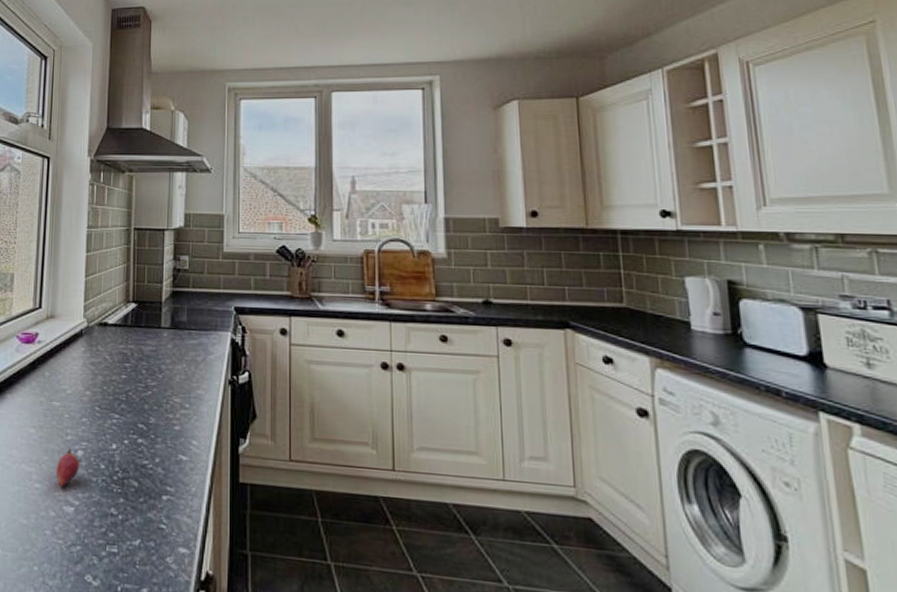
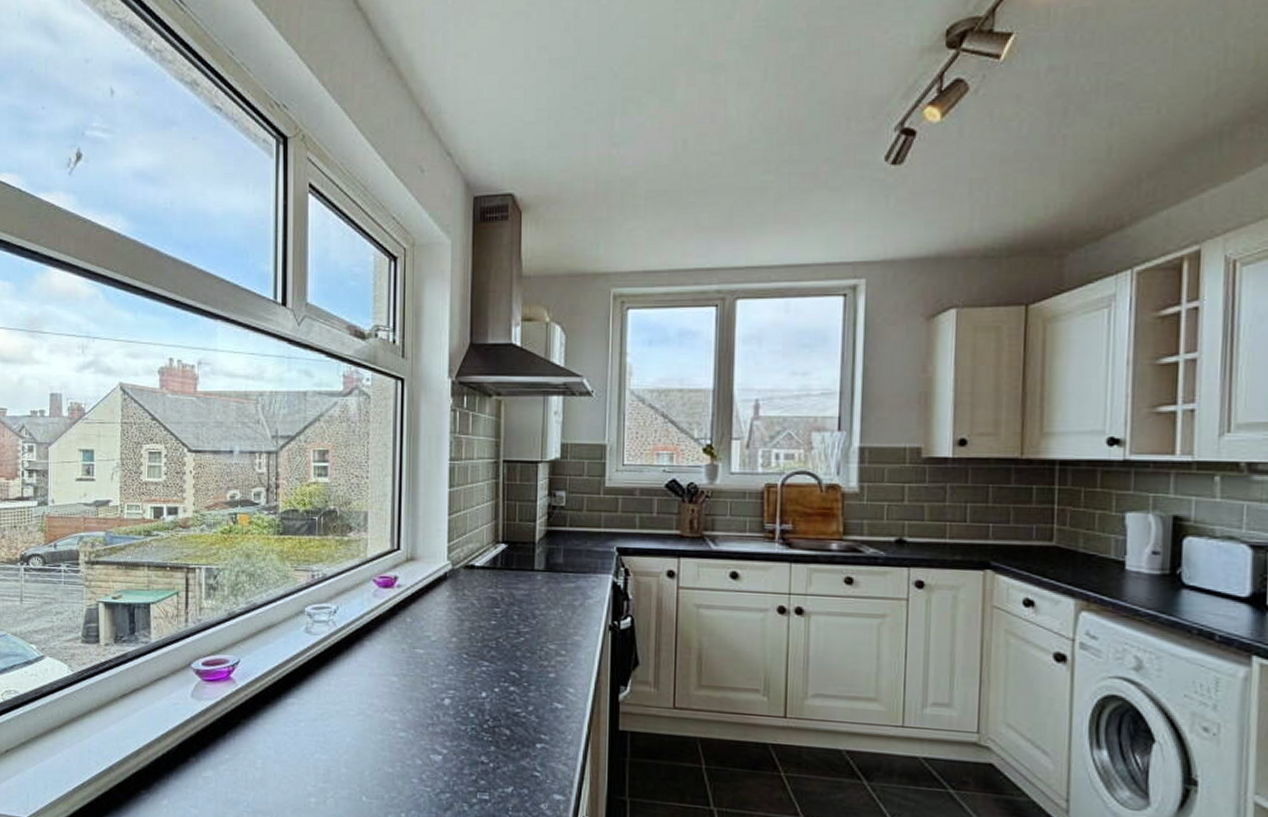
fruit: present [56,448,82,488] -> none [421,696,449,736]

